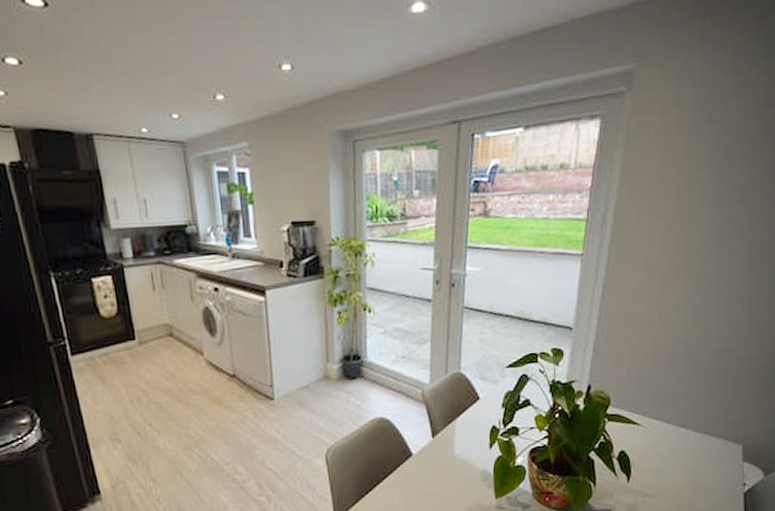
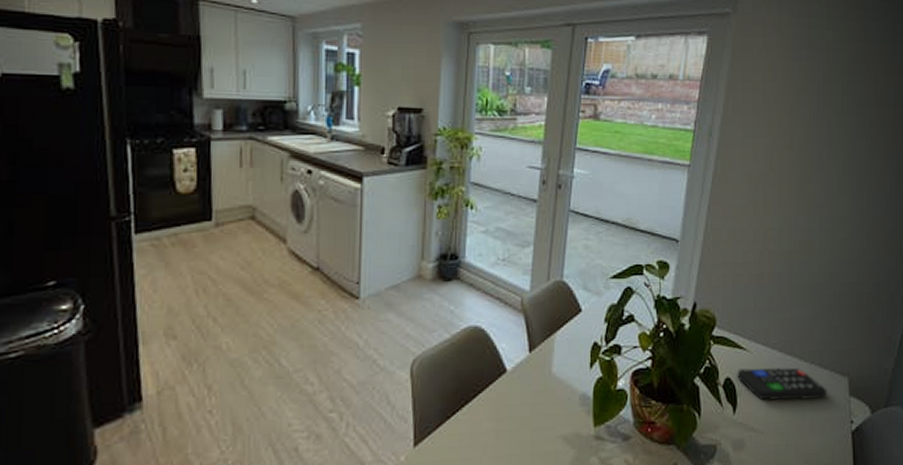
remote control: none [631,439,720,469] -> present [737,367,827,401]

